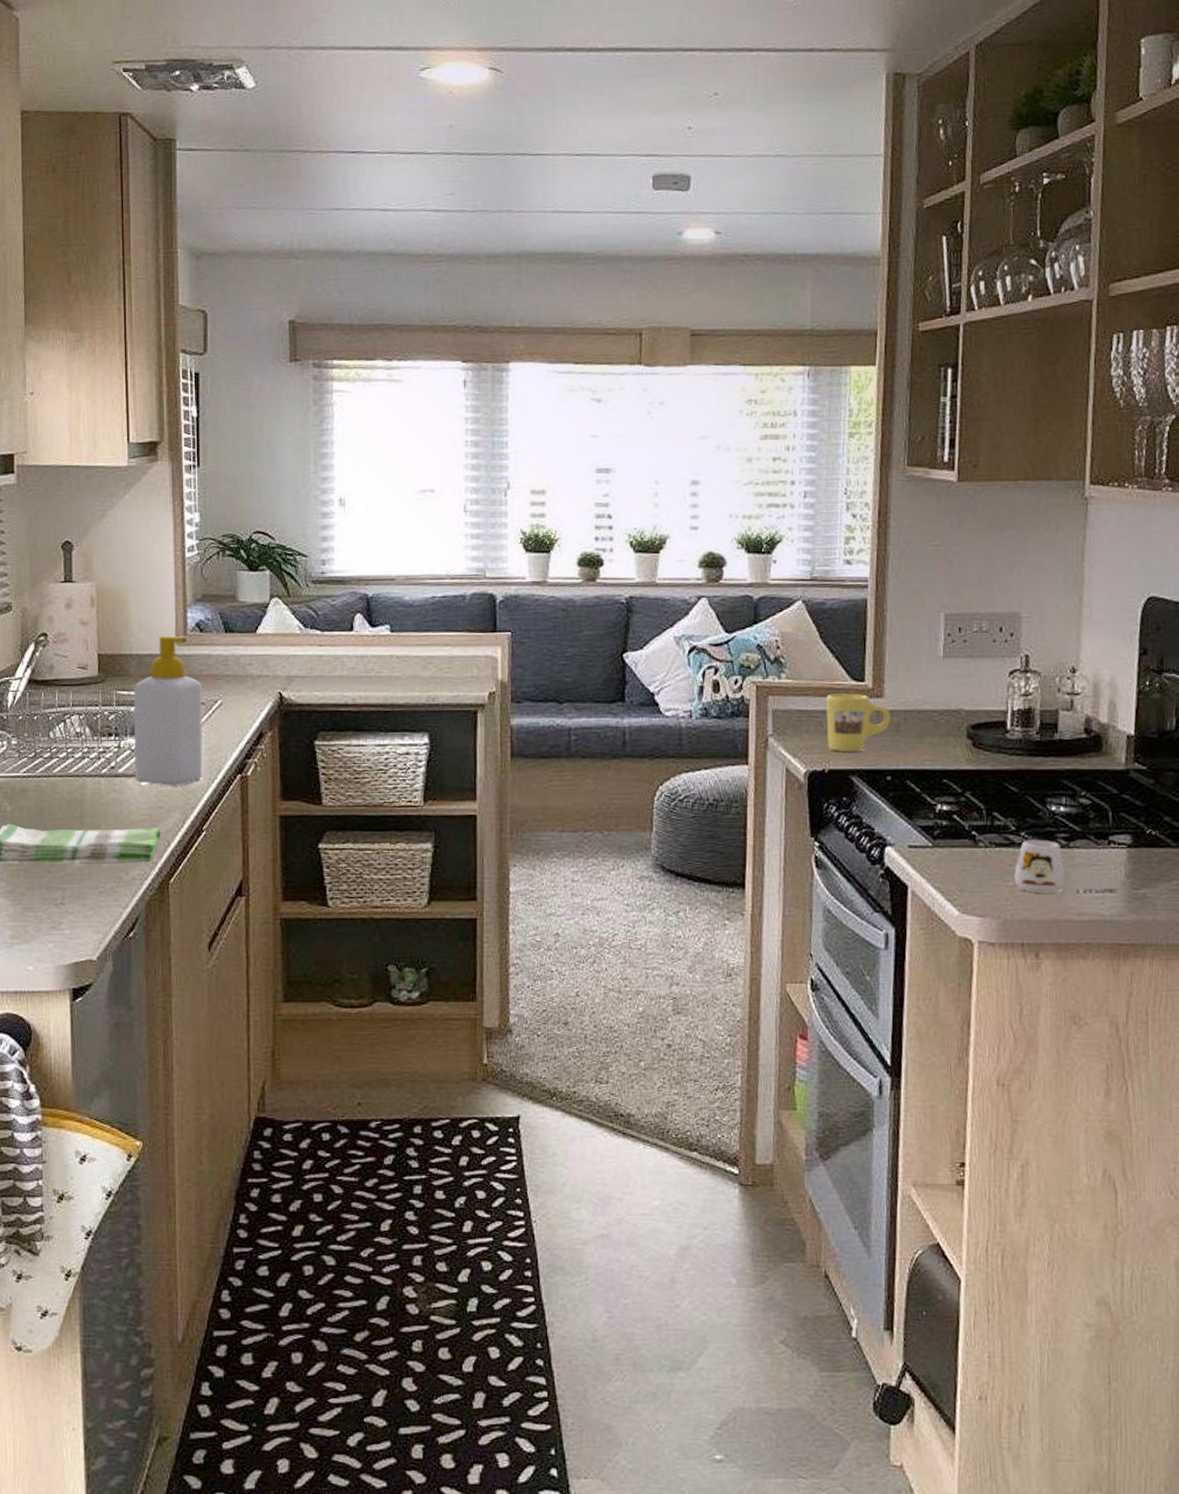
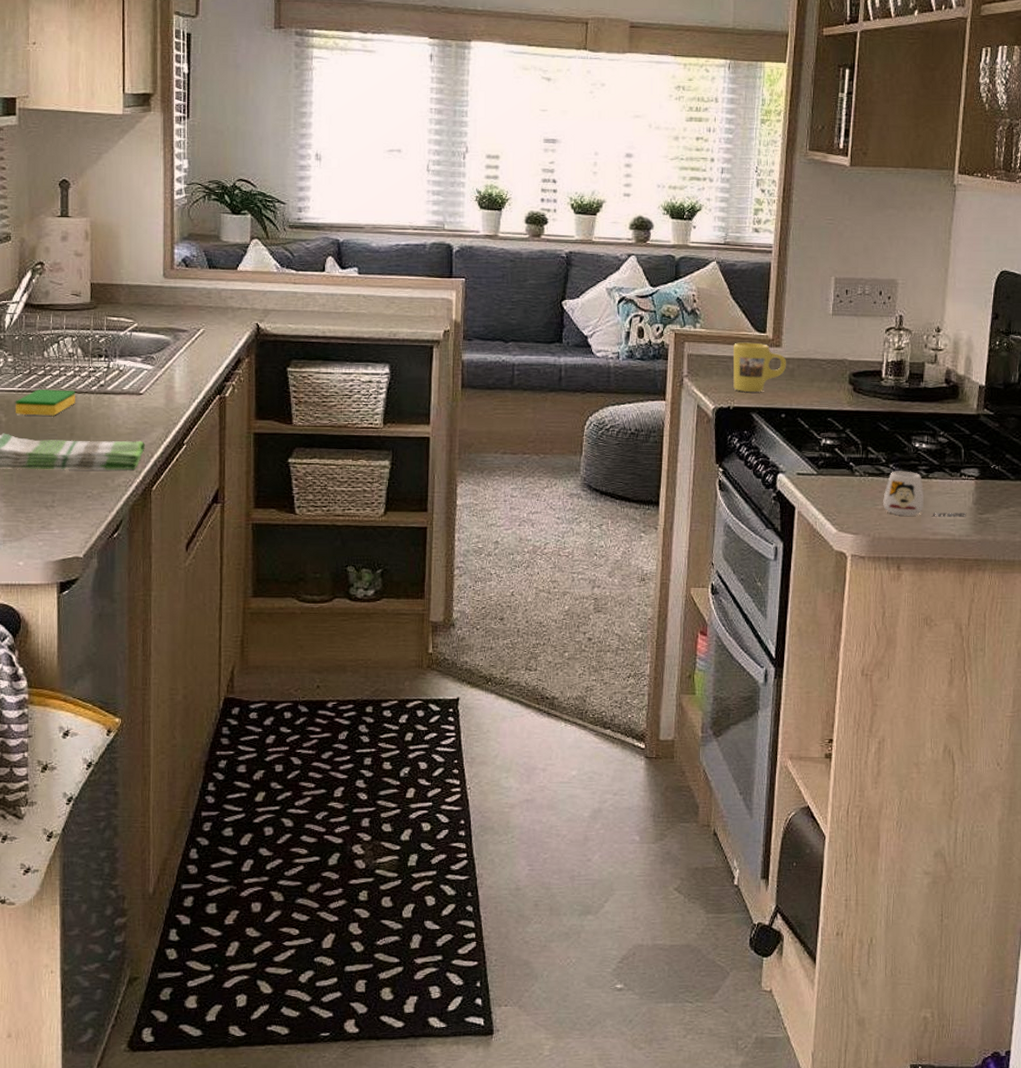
dish sponge: none [20,773,84,803] -> present [15,388,75,416]
soap bottle: present [134,634,203,786] -> none [123,268,187,403]

